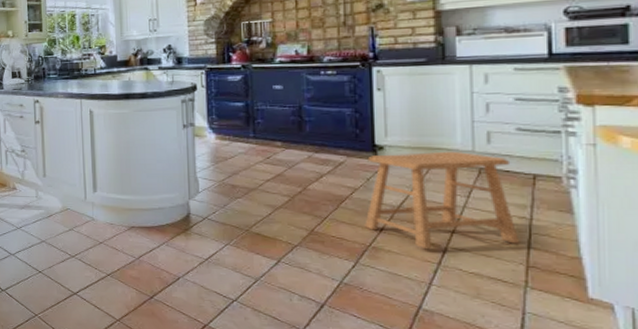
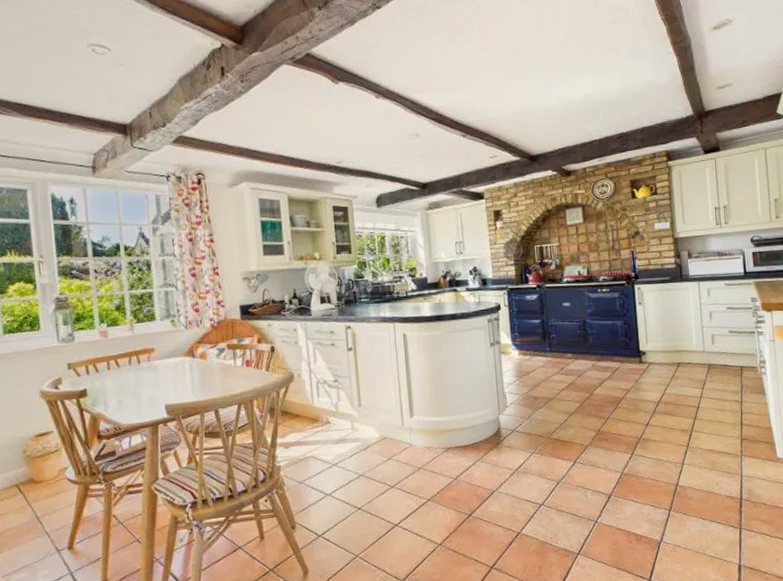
stool: present [365,151,520,250] -> none [635,352,736,436]

